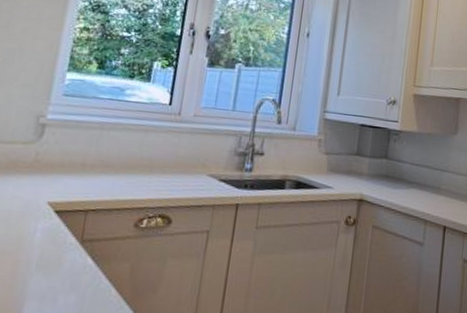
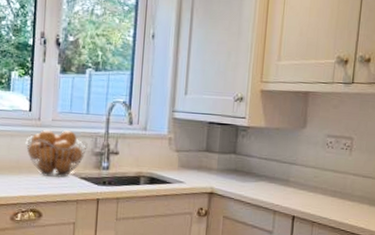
fruit basket: none [161,125,231,180] -> present [25,129,88,178]

